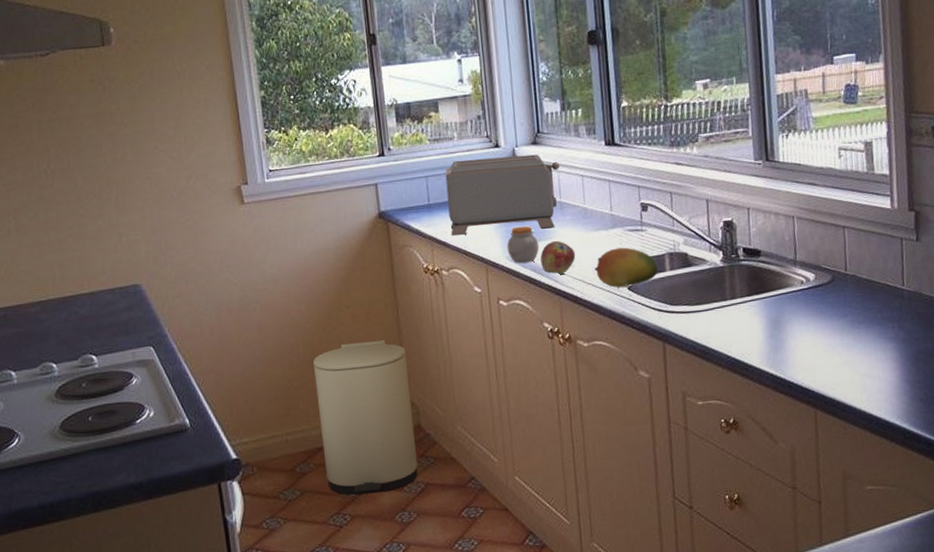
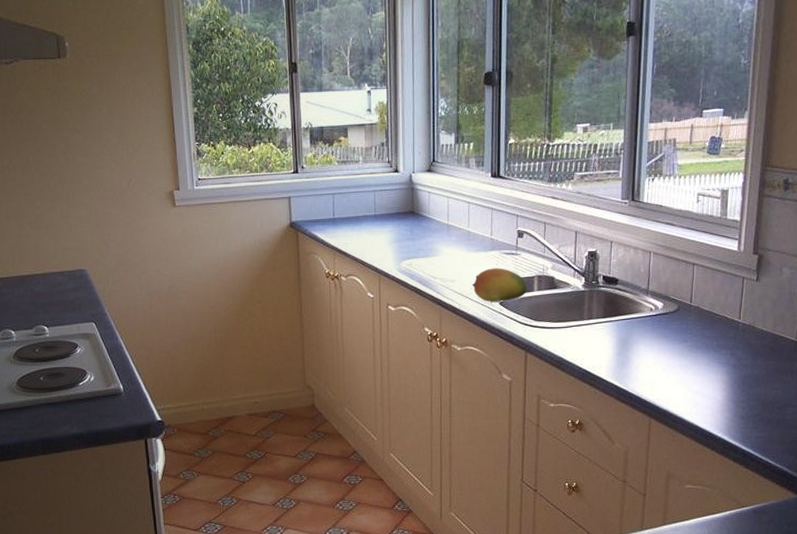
pedal bin: present [312,340,418,495] -> none [227,332,310,458]
toaster: present [445,154,560,237] -> none [349,180,450,248]
jar: present [506,226,540,264] -> none [398,243,426,276]
fruit: present [540,240,576,274] -> none [427,257,457,287]

